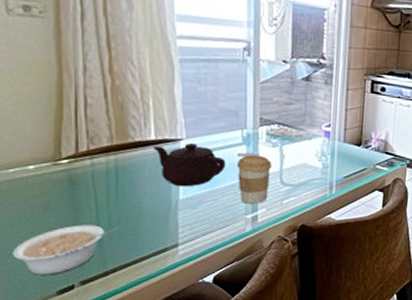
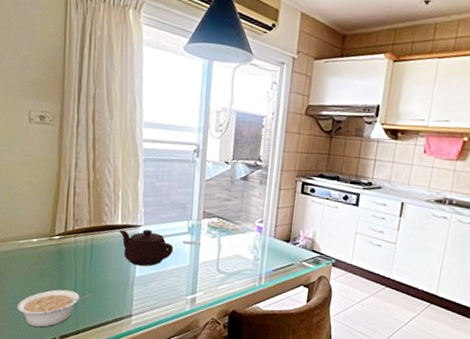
coffee cup: present [236,155,272,204] -> none [182,243,211,287]

